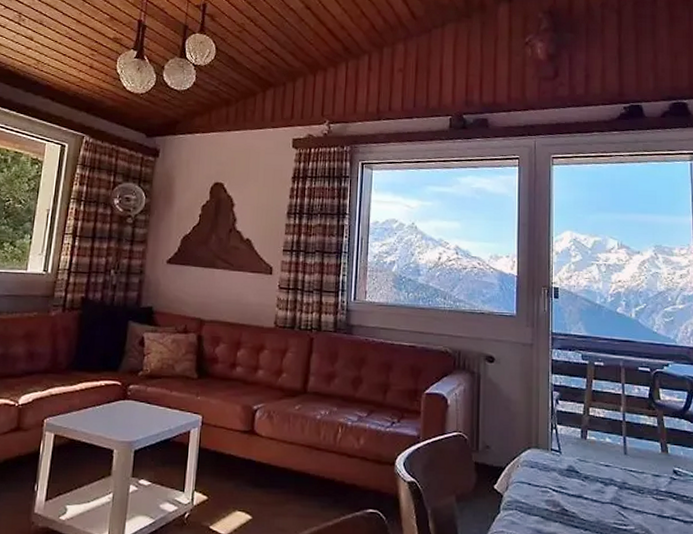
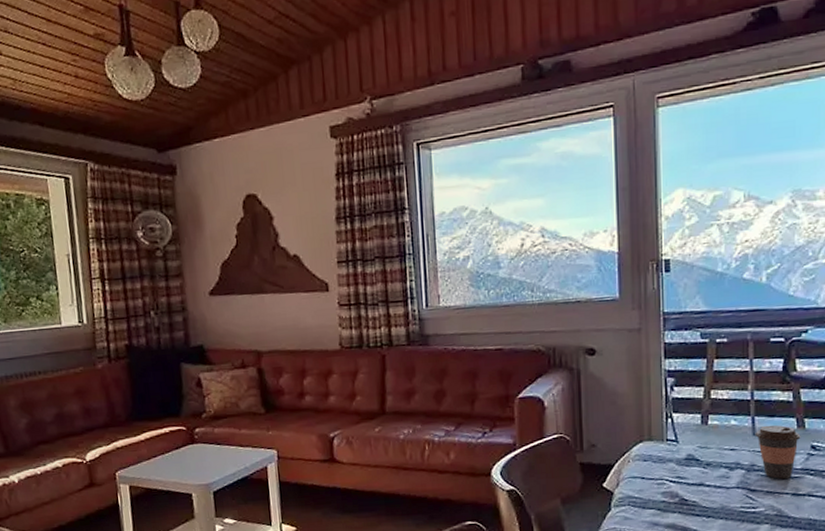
coffee cup: none [626,446,665,500] -> present [755,425,801,479]

